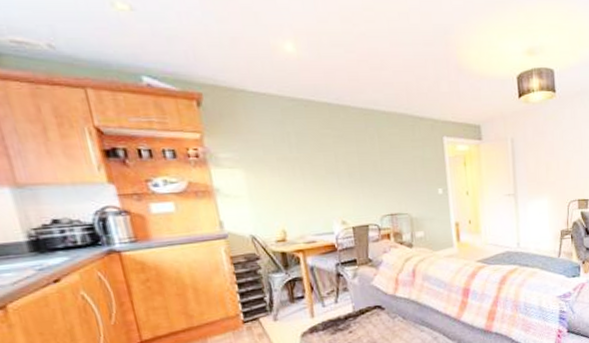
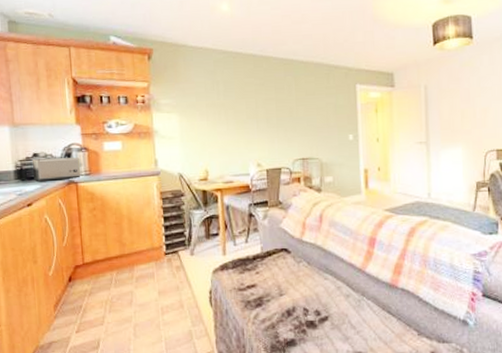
toaster: none [51,222,125,254] -> present [32,157,81,182]

